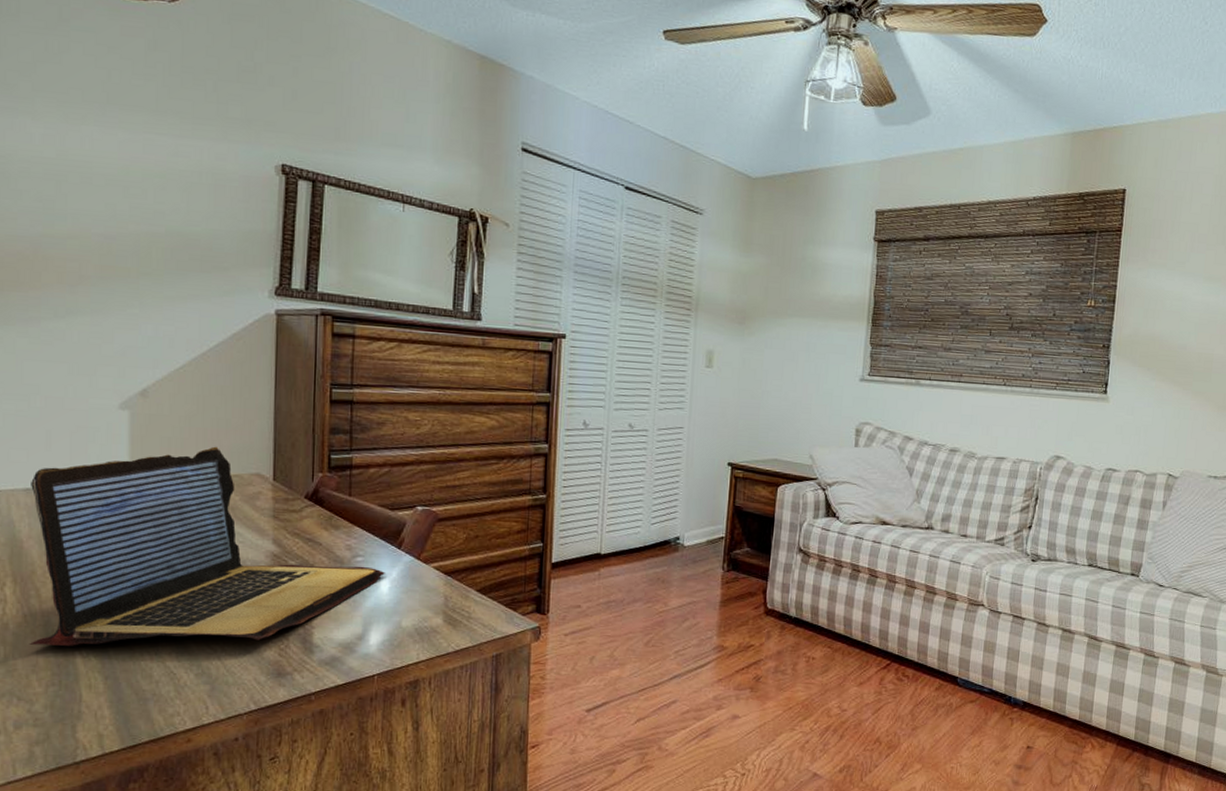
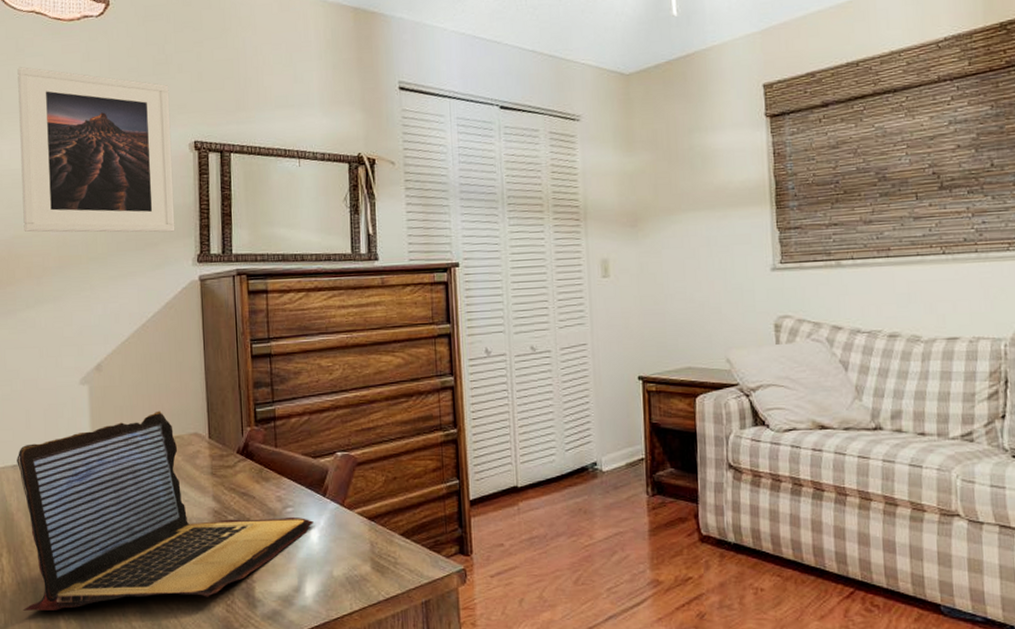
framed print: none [56,39,256,258] -> present [17,66,175,233]

